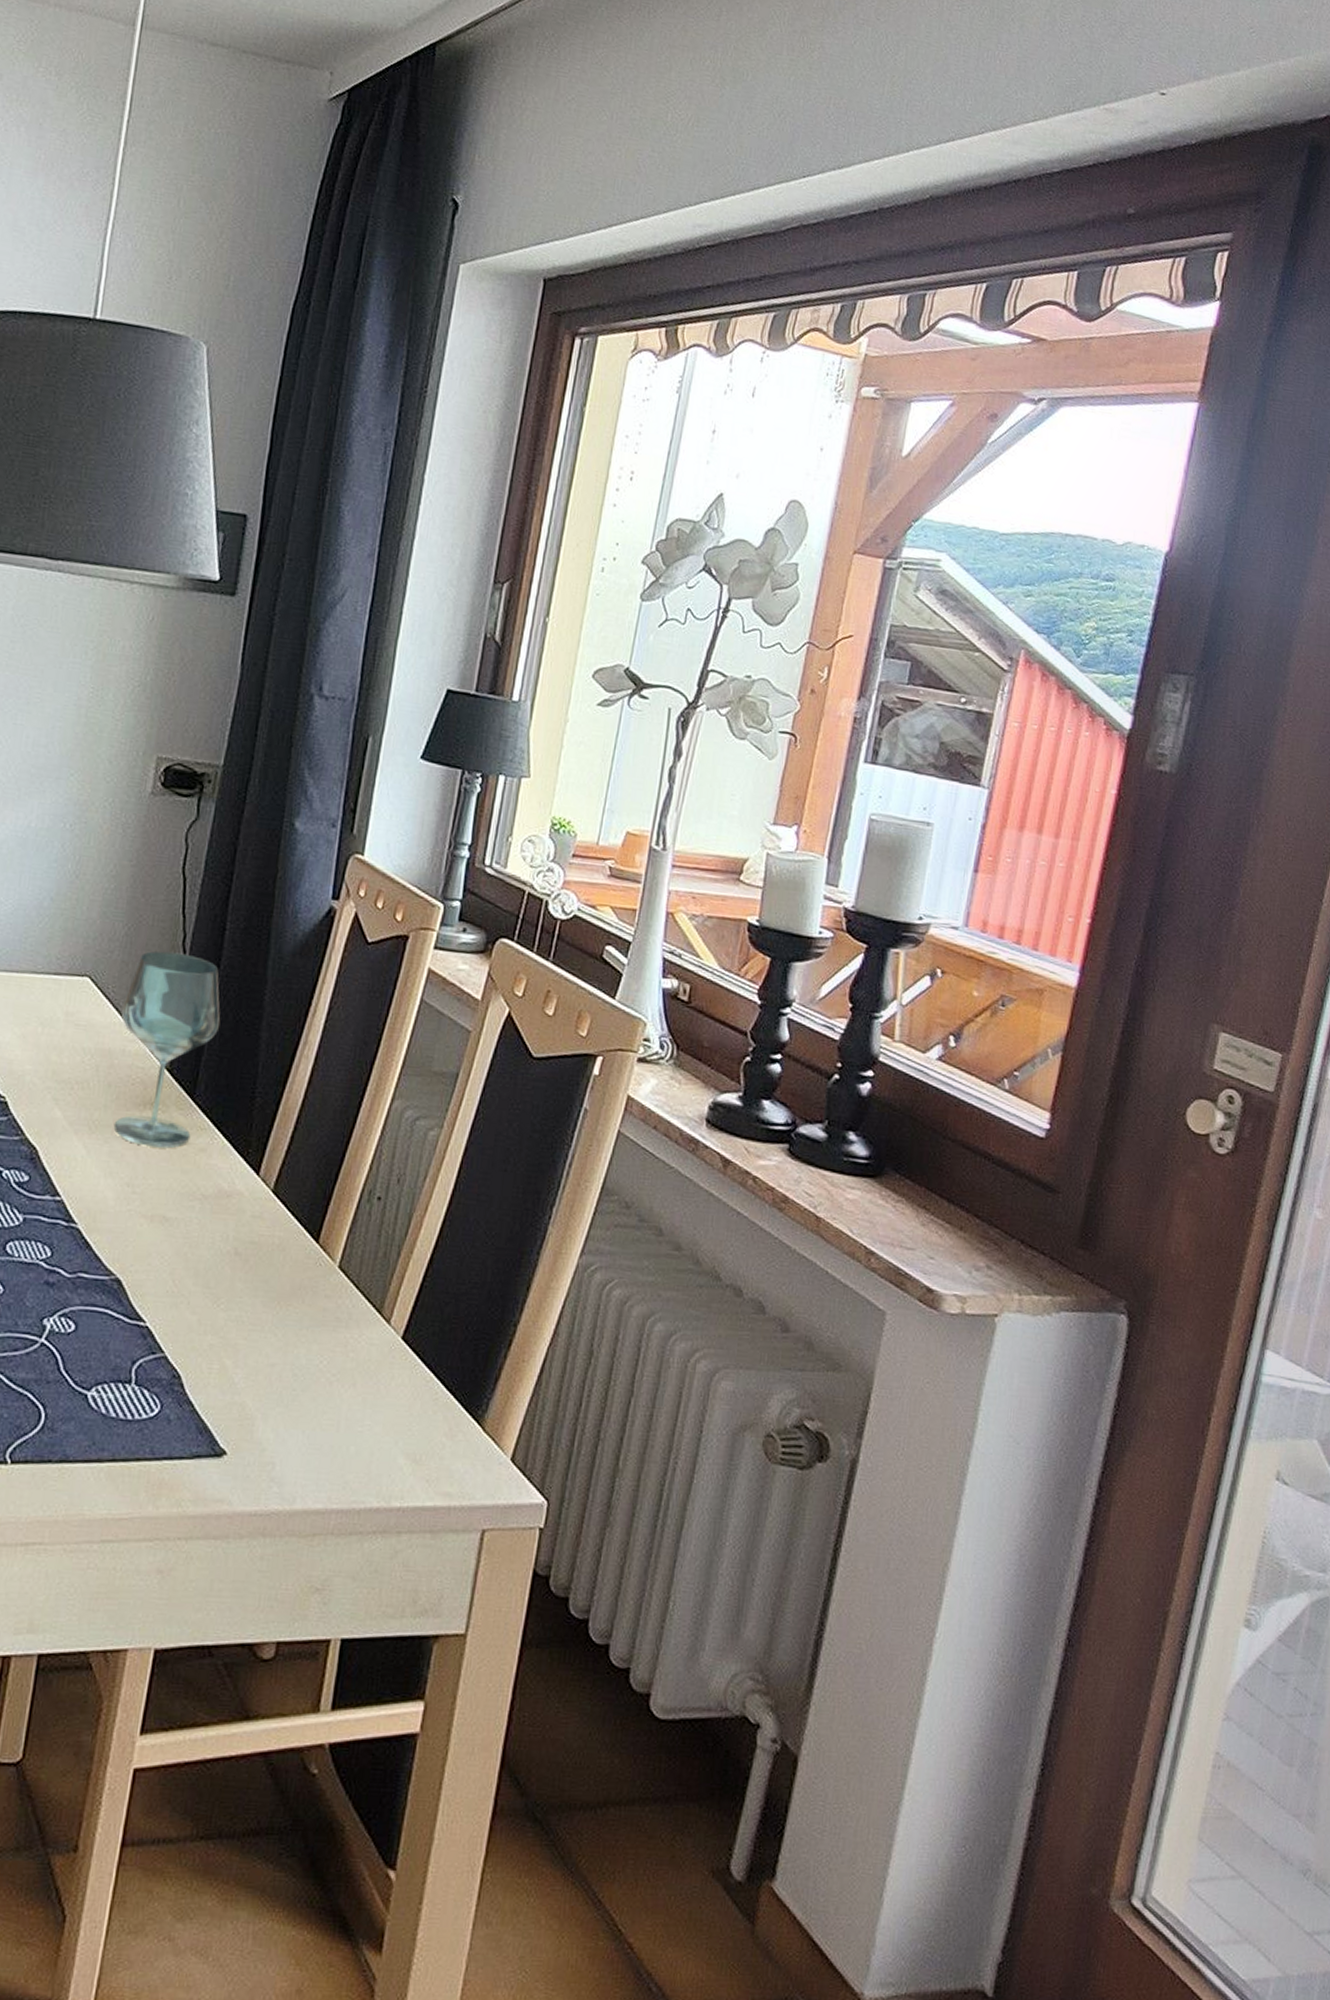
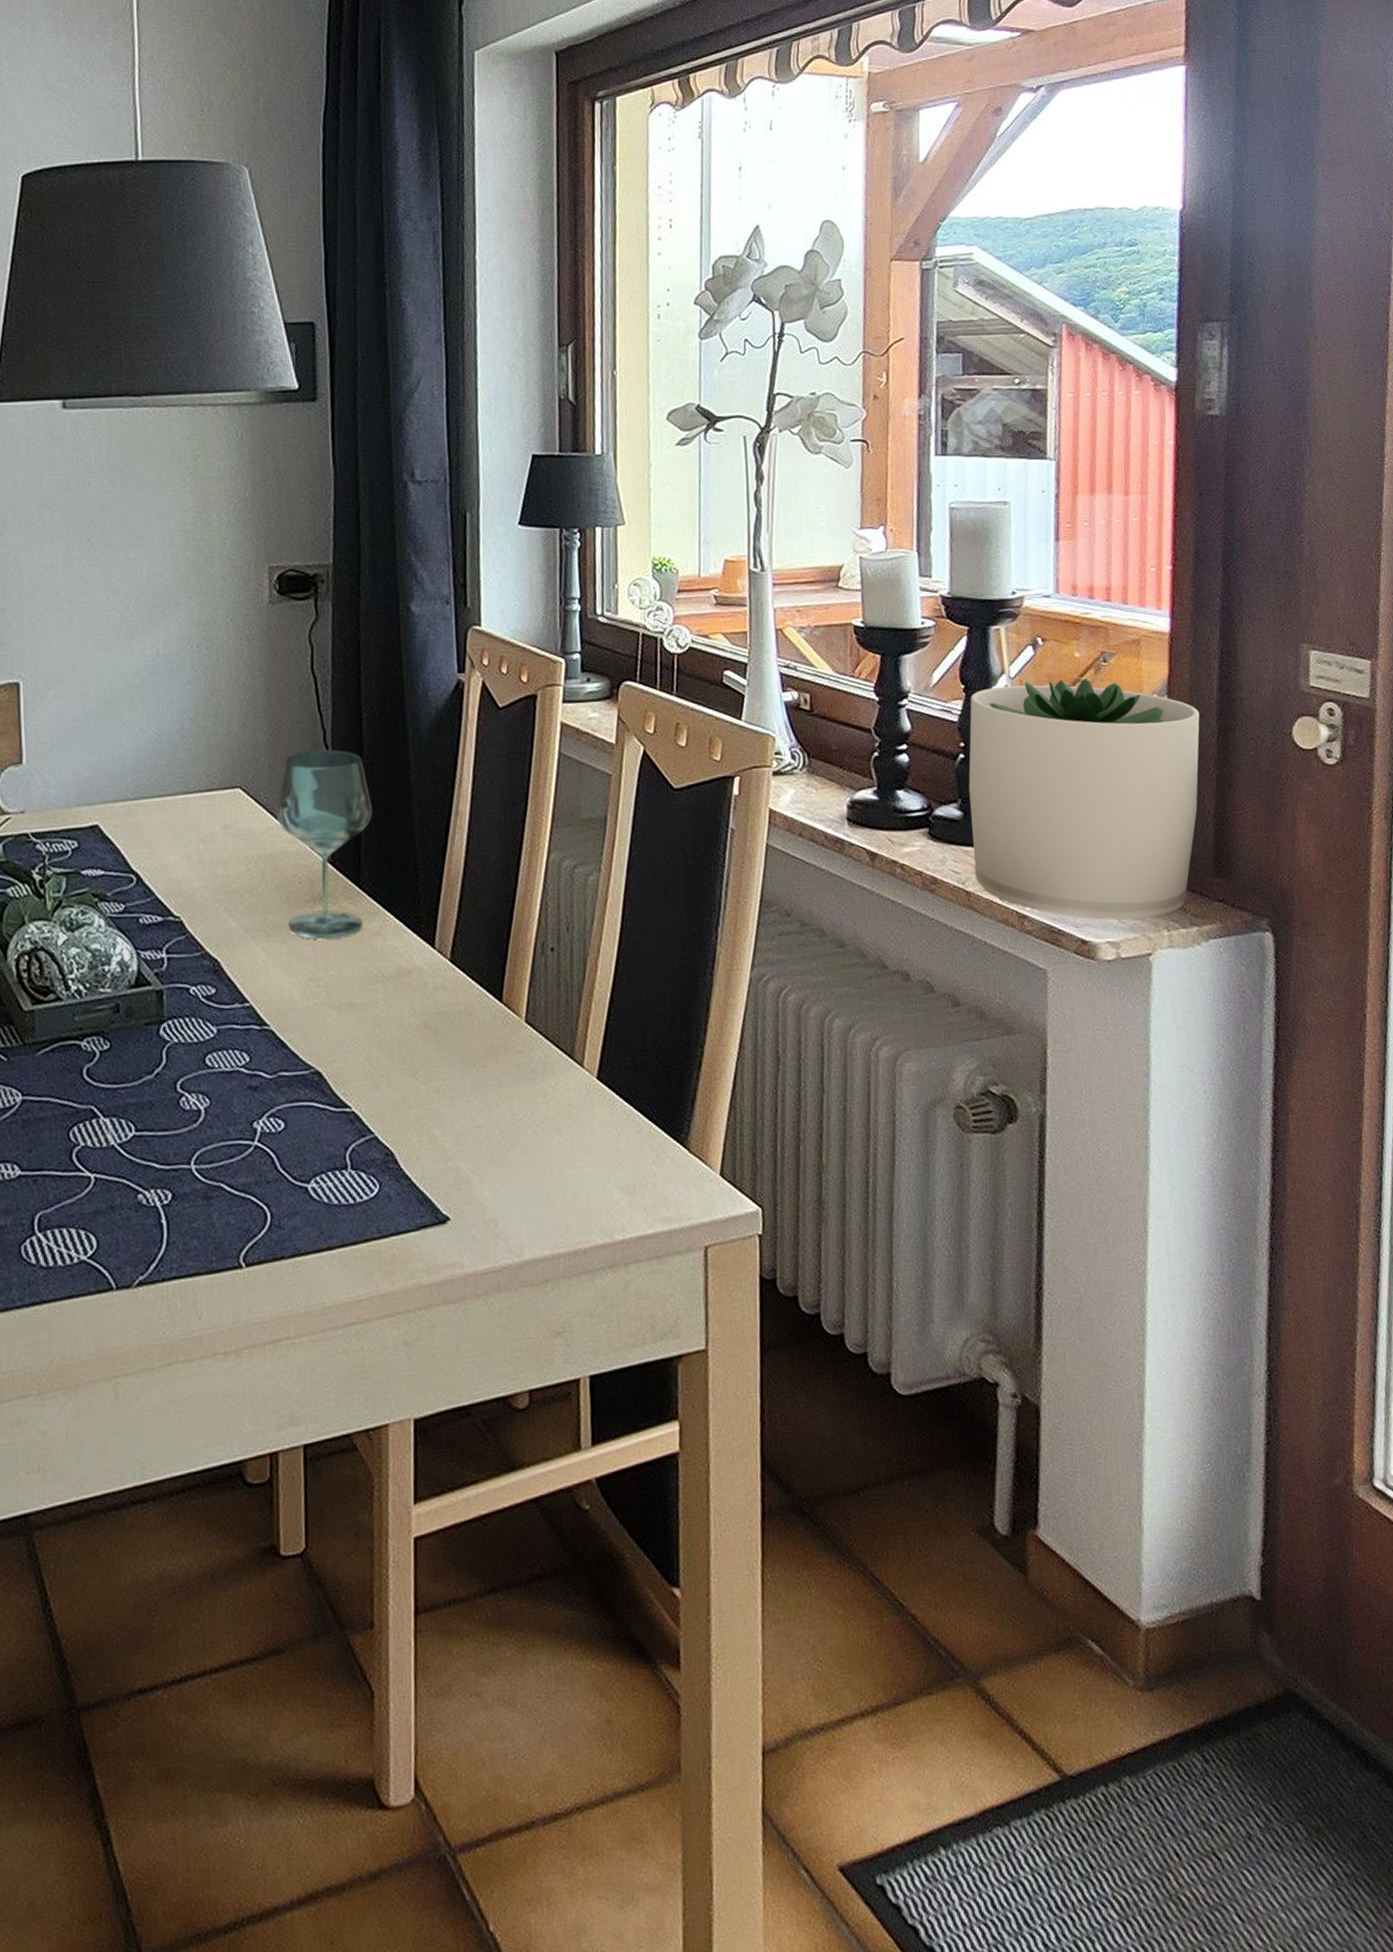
planter: none [829,1011,1093,1279] -> present [968,677,1200,921]

